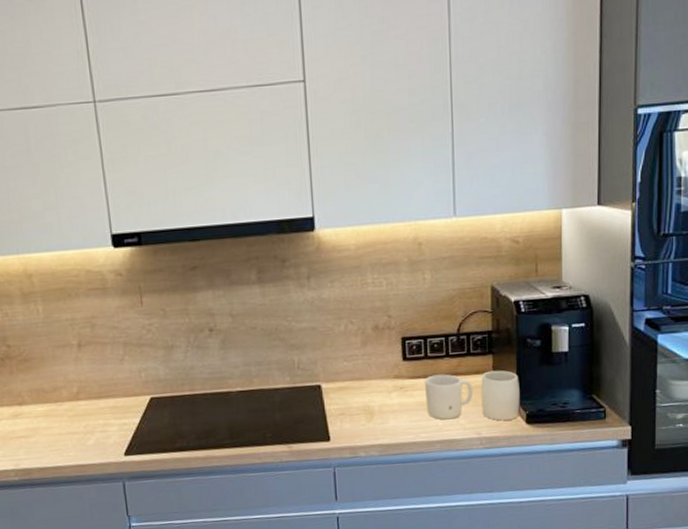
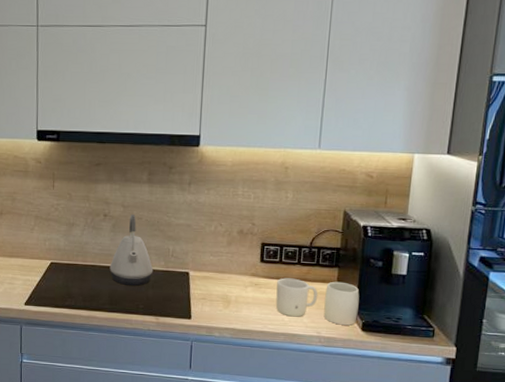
kettle: none [224,324,278,413] -> present [109,214,154,286]

